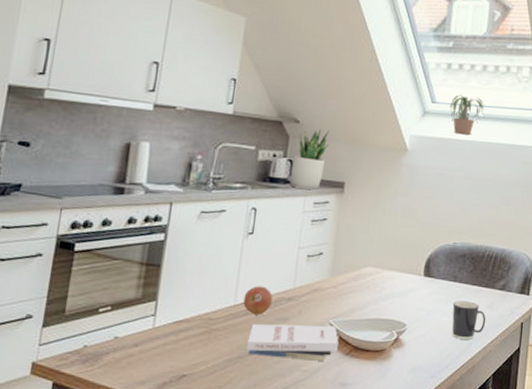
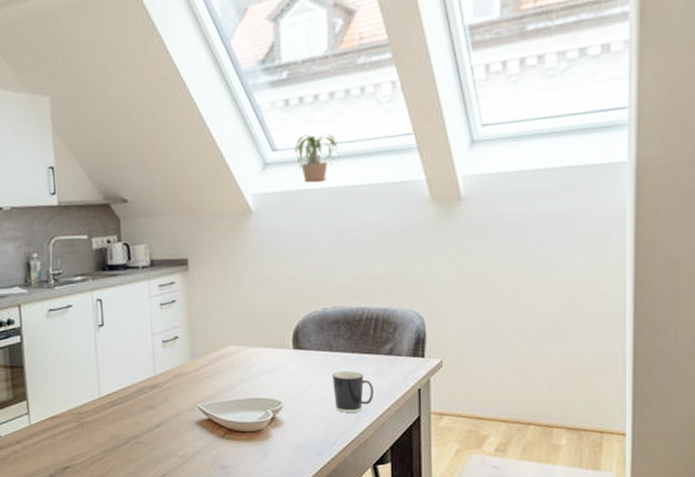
fruit: present [243,286,273,315] -> none [107,377,137,406]
books: present [246,323,339,361] -> none [119,410,211,446]
planter: present [289,129,330,191] -> none [128,204,164,273]

